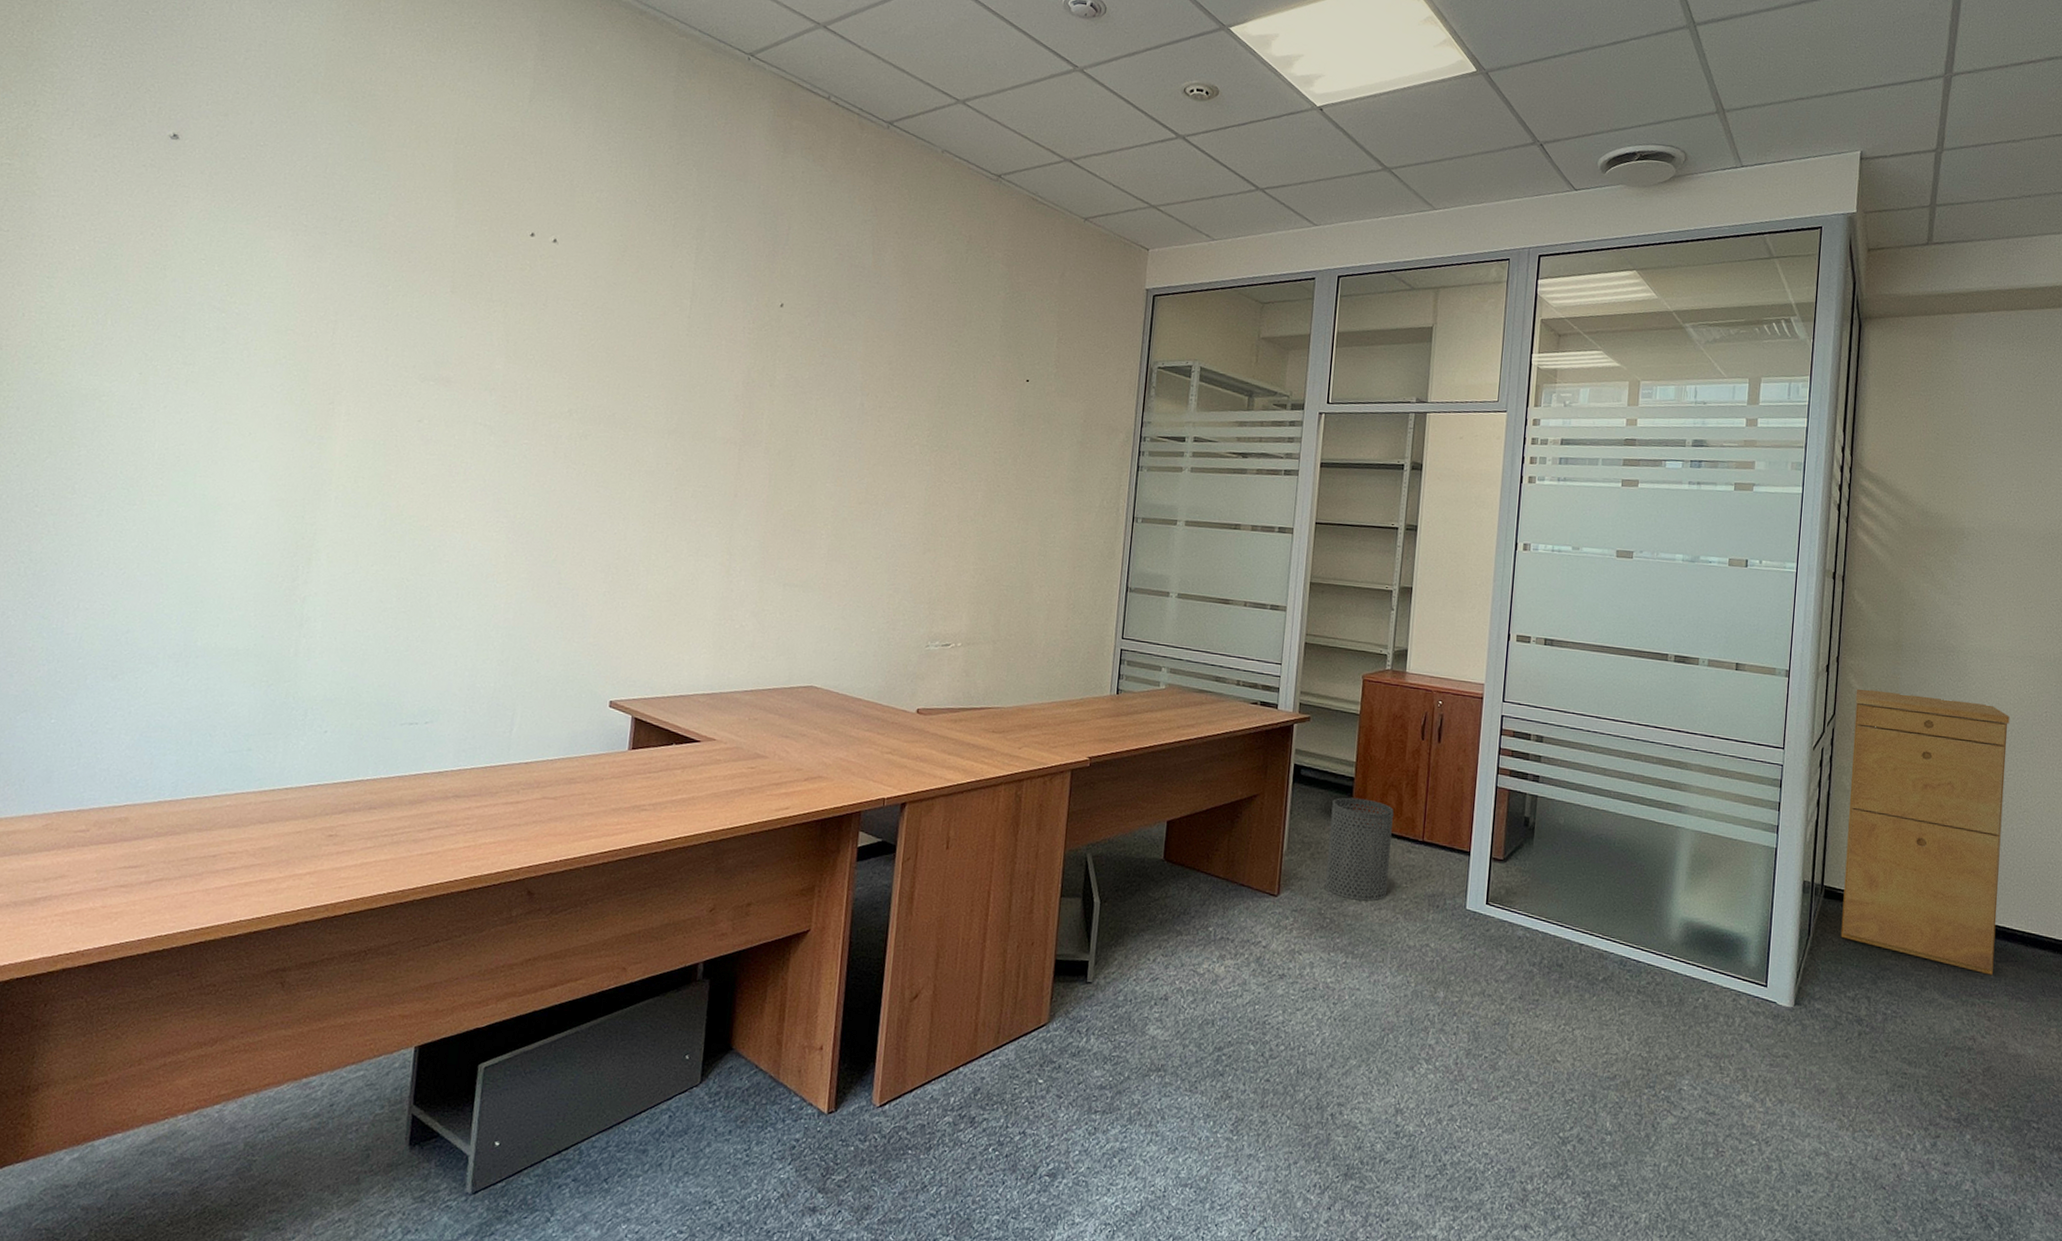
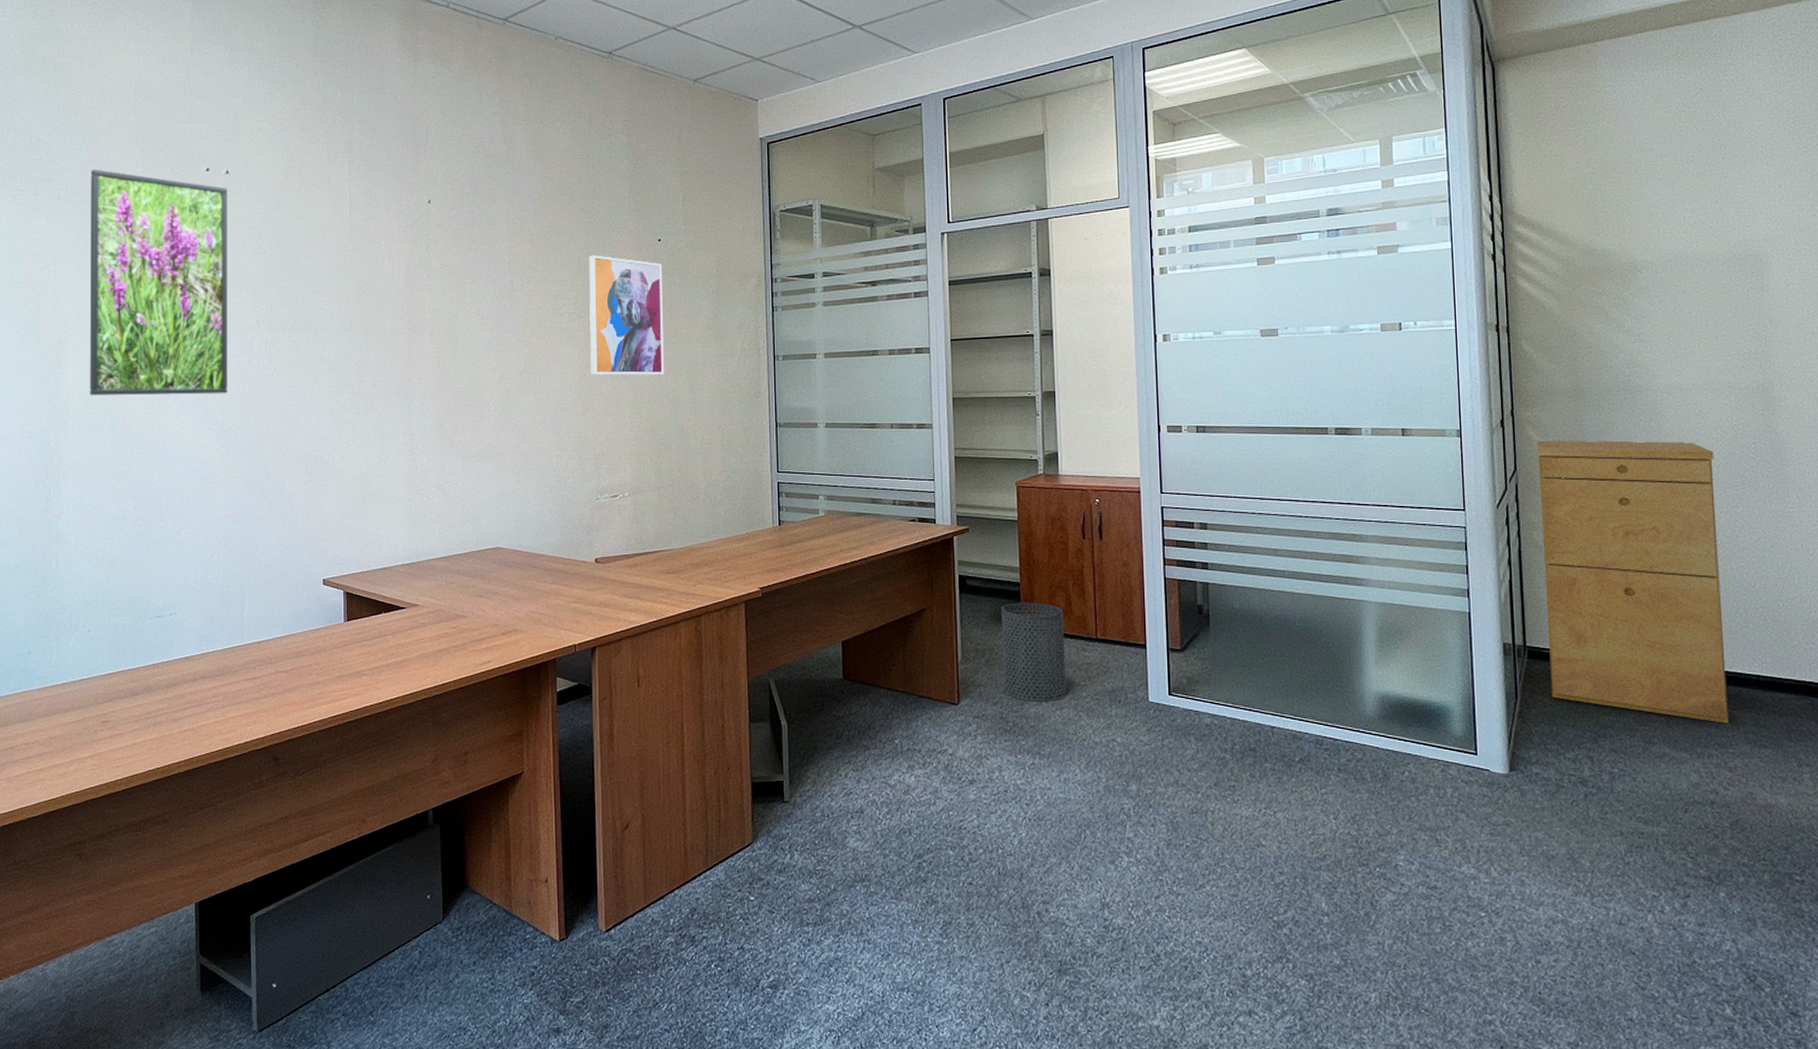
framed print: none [360,214,553,485] -> present [90,169,227,396]
wall art: none [936,386,1027,523] -> present [589,255,665,375]

